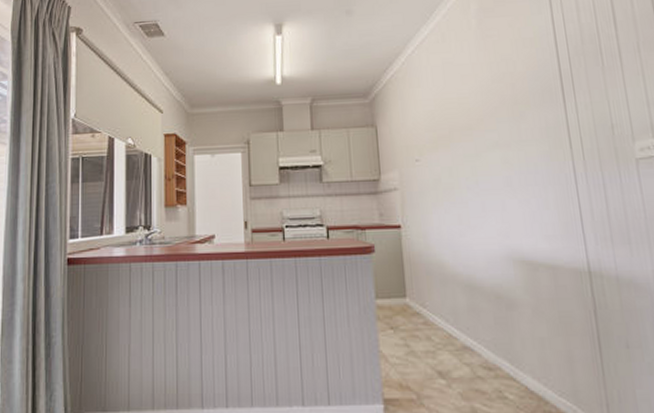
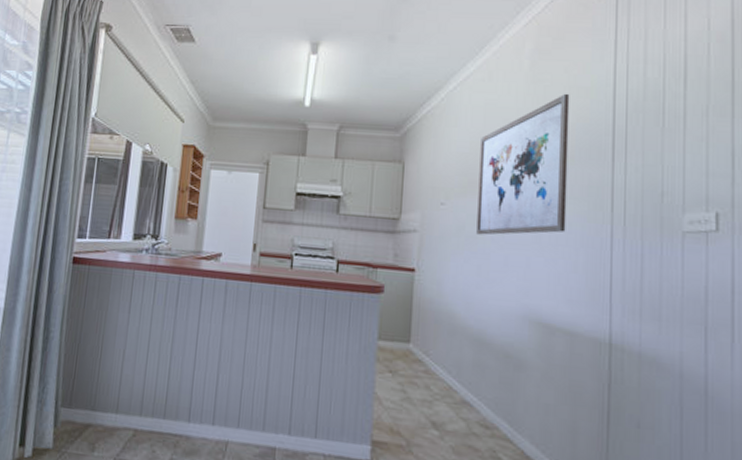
wall art: none [443,45,533,185] -> present [476,93,570,235]

